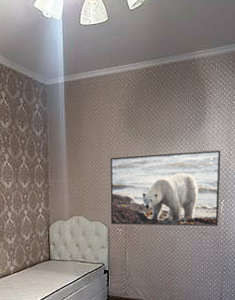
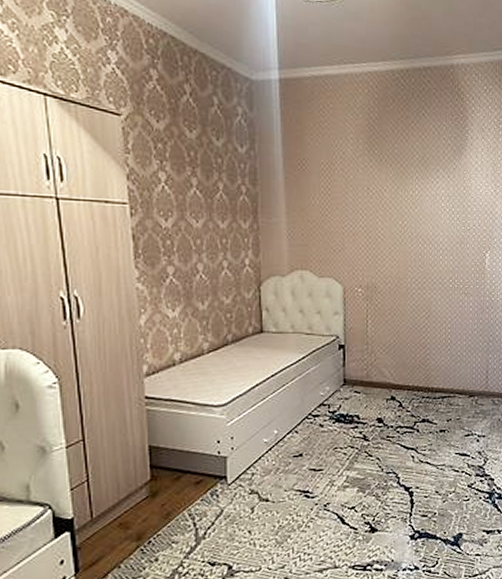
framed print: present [110,150,221,226] -> none [346,186,486,285]

